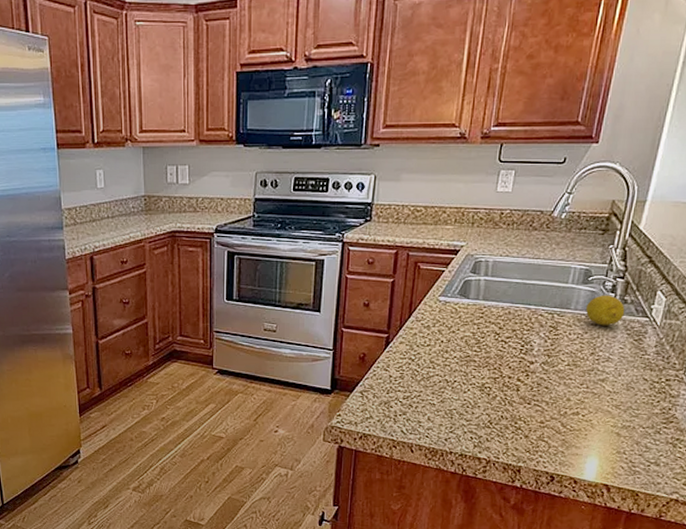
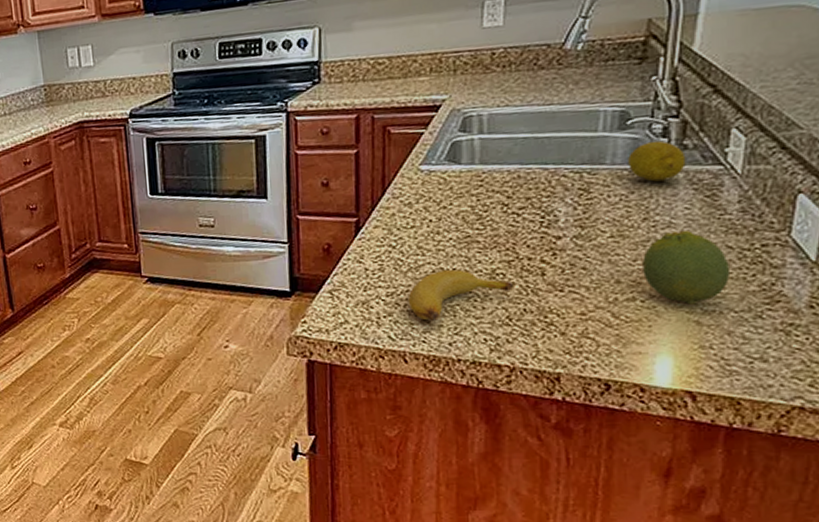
banana: none [418,382,496,420] -> present [407,269,513,321]
fruit: none [586,364,644,421] -> present [642,230,731,305]

